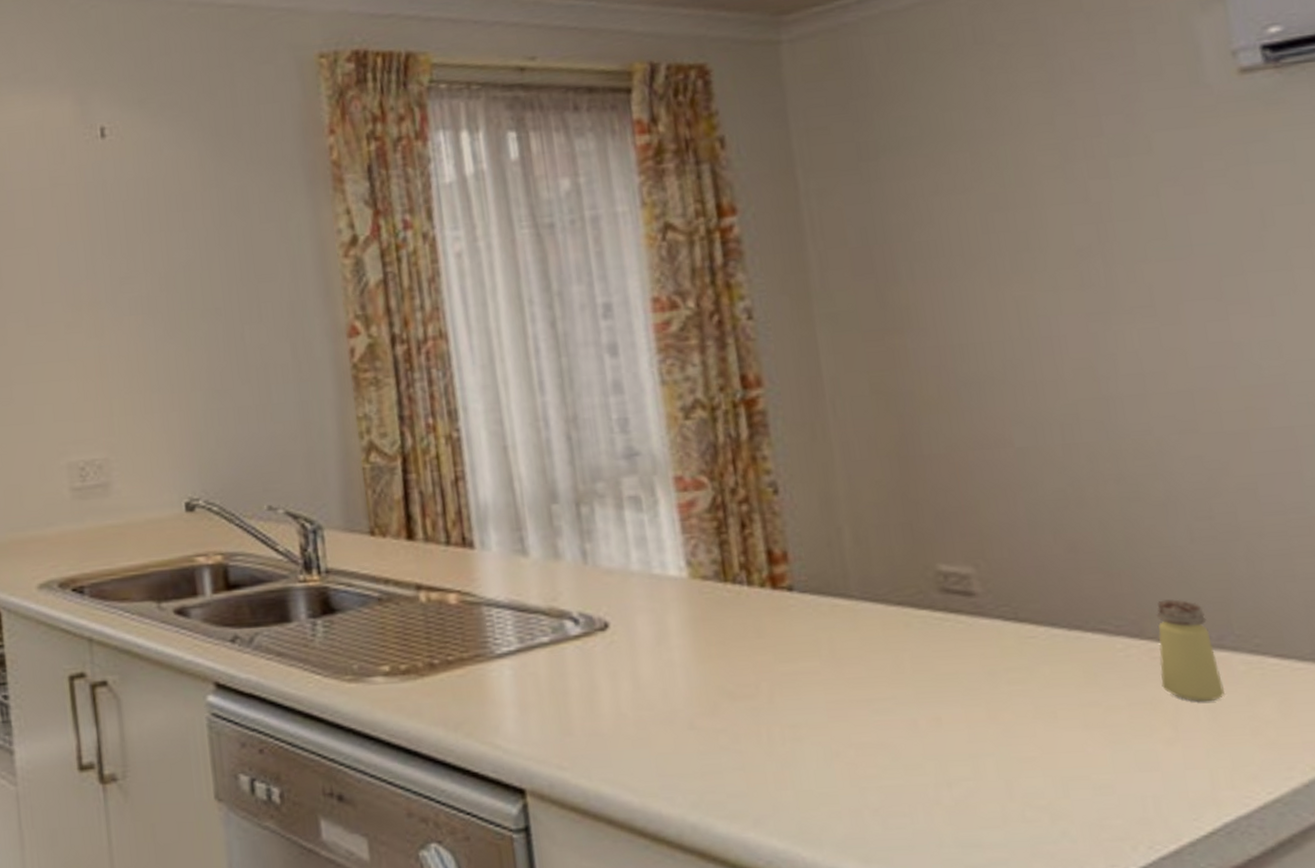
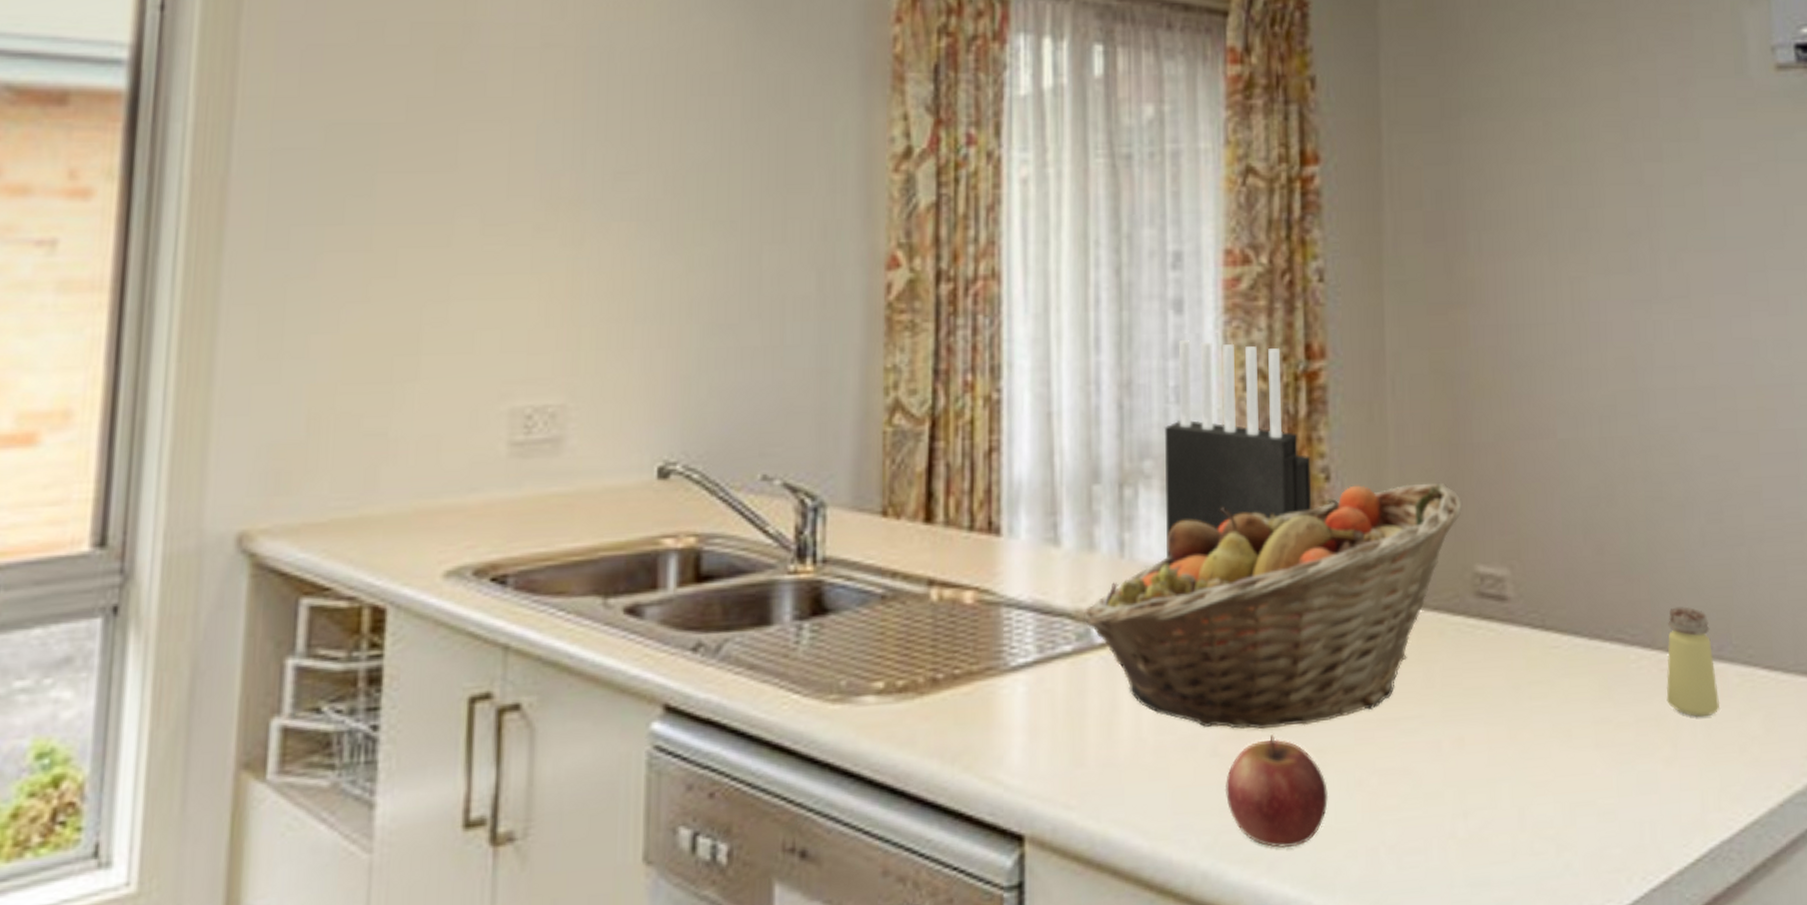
fruit basket: none [557,491,918,708] -> present [1084,482,1462,730]
knife block: none [611,379,764,564] -> present [1164,340,1312,559]
apple: none [705,712,807,808] -> present [1224,735,1329,849]

